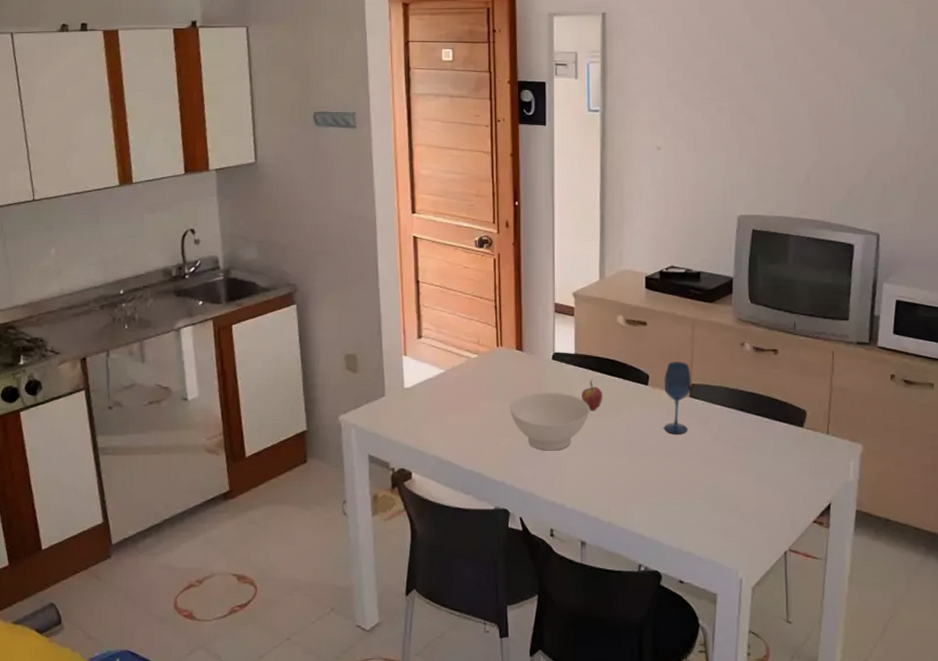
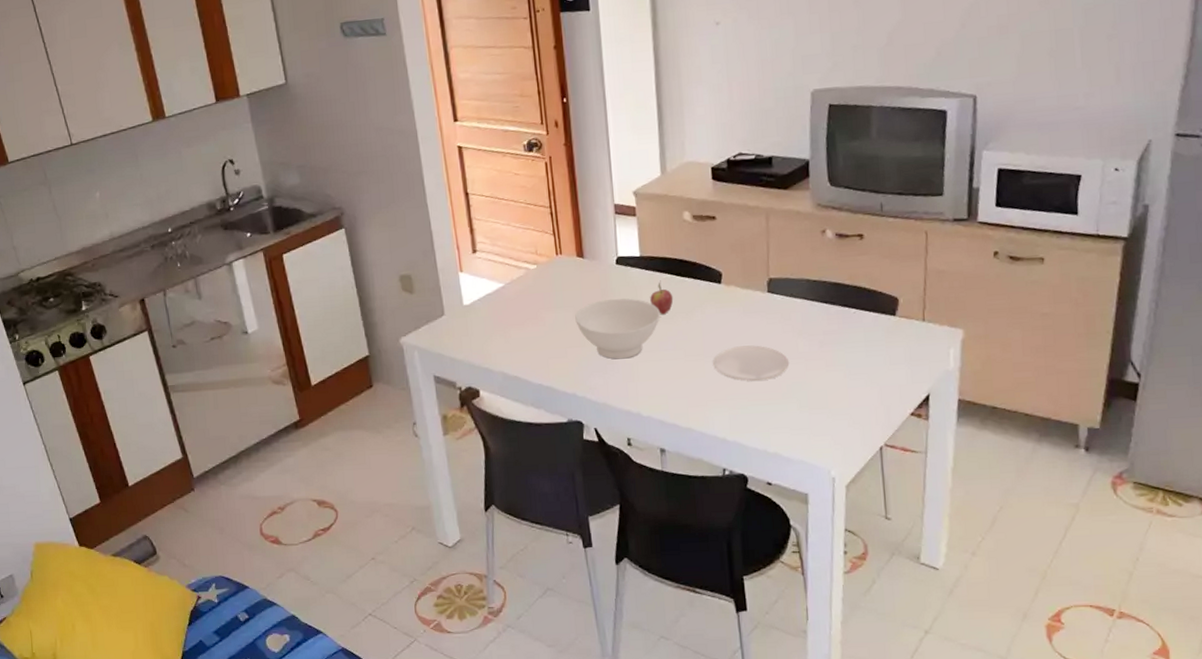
plate: none [636,446,706,480] -> present [713,345,790,381]
wineglass: present [663,362,692,434] -> none [738,255,769,333]

